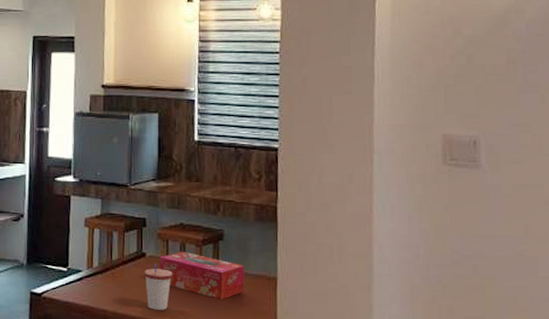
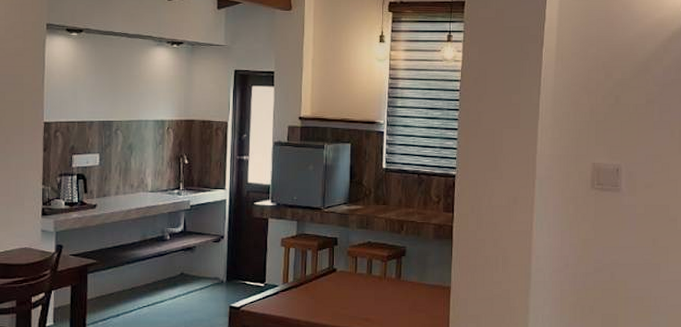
cup: present [144,263,173,310] -> none [335,277,361,318]
tissue box: present [159,251,245,299] -> none [348,266,423,307]

